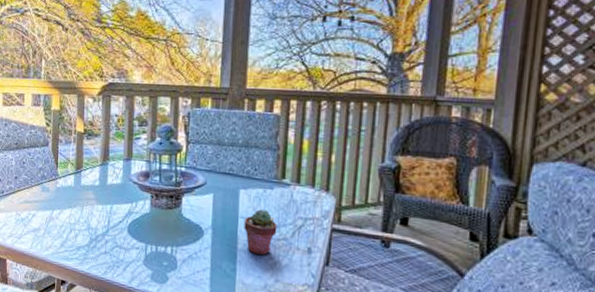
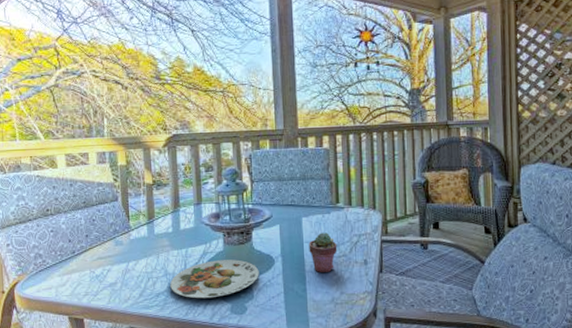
plate: none [92,221,186,261] -> present [170,259,259,299]

